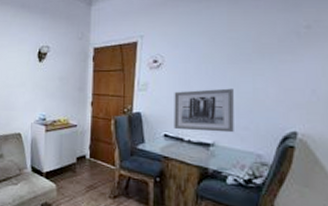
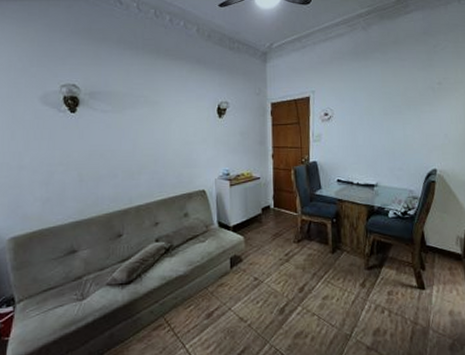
wall art: present [174,88,234,133] -> none [343,136,392,175]

